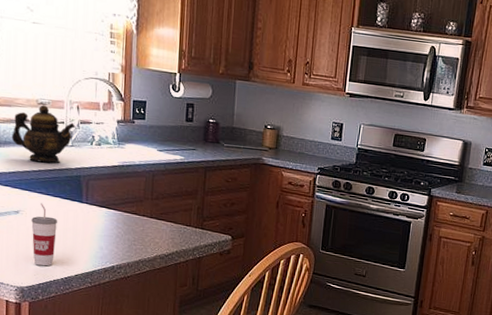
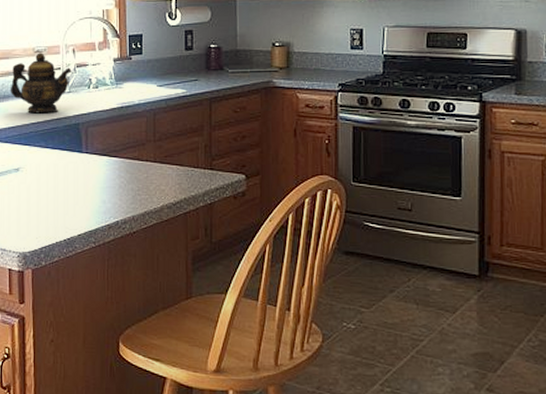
cup: present [31,203,57,266] -> none [32,157,58,227]

